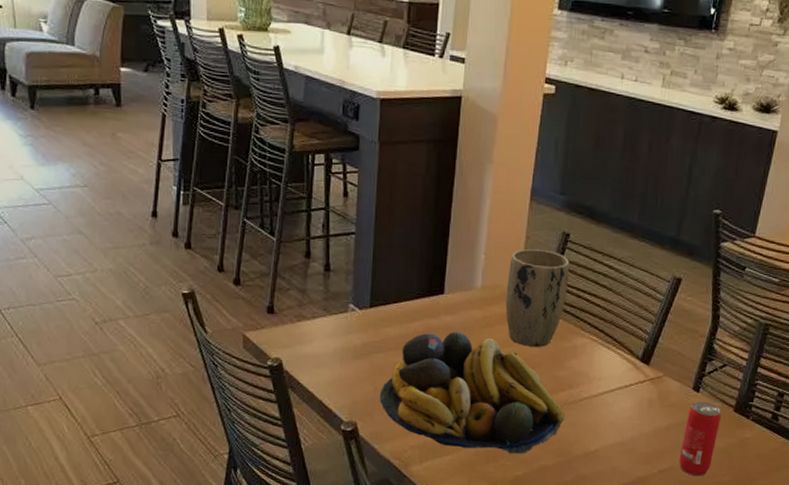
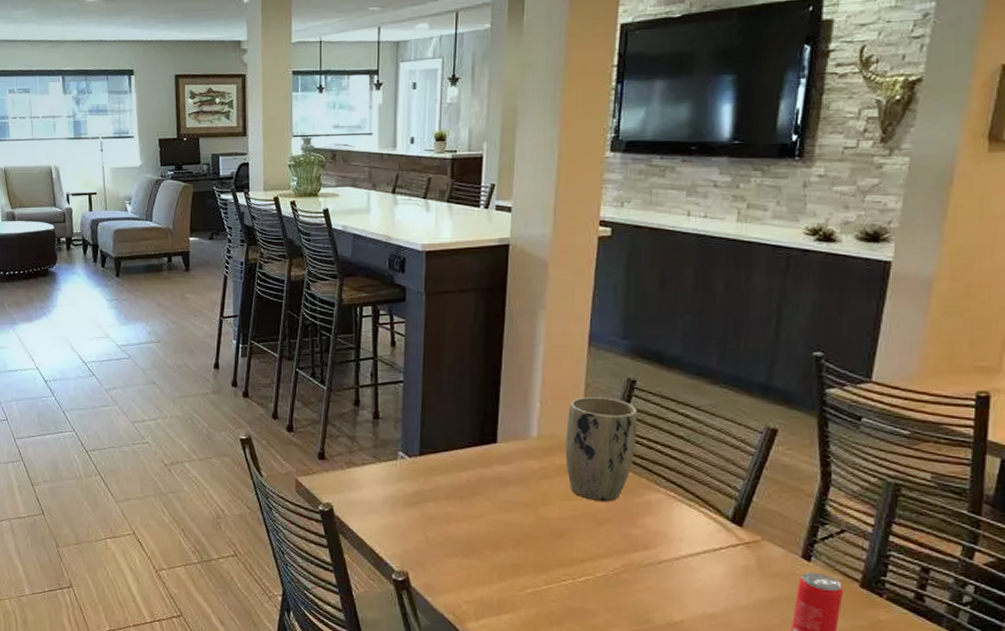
fruit bowl: present [379,331,565,454] -> none [431,482,641,619]

